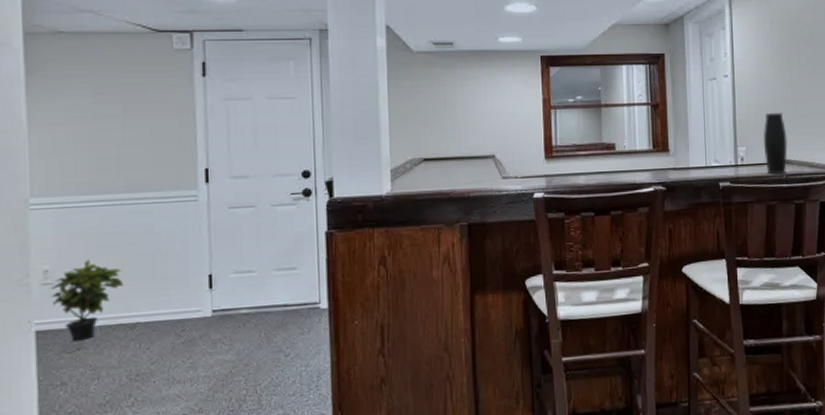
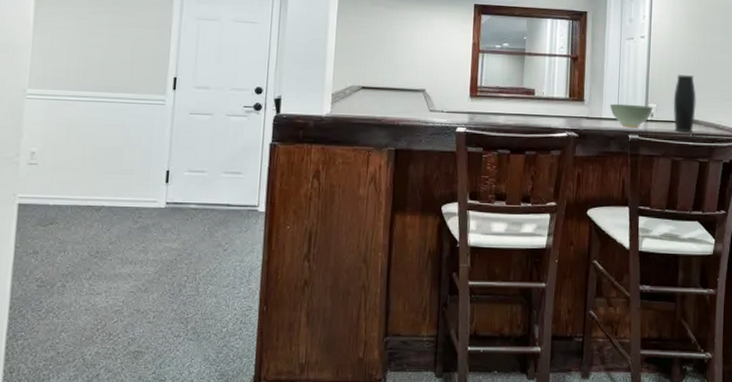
potted plant: present [51,259,124,342] -> none [35,146,96,217]
bowl: none [696,149,743,175] -> present [609,103,653,128]

